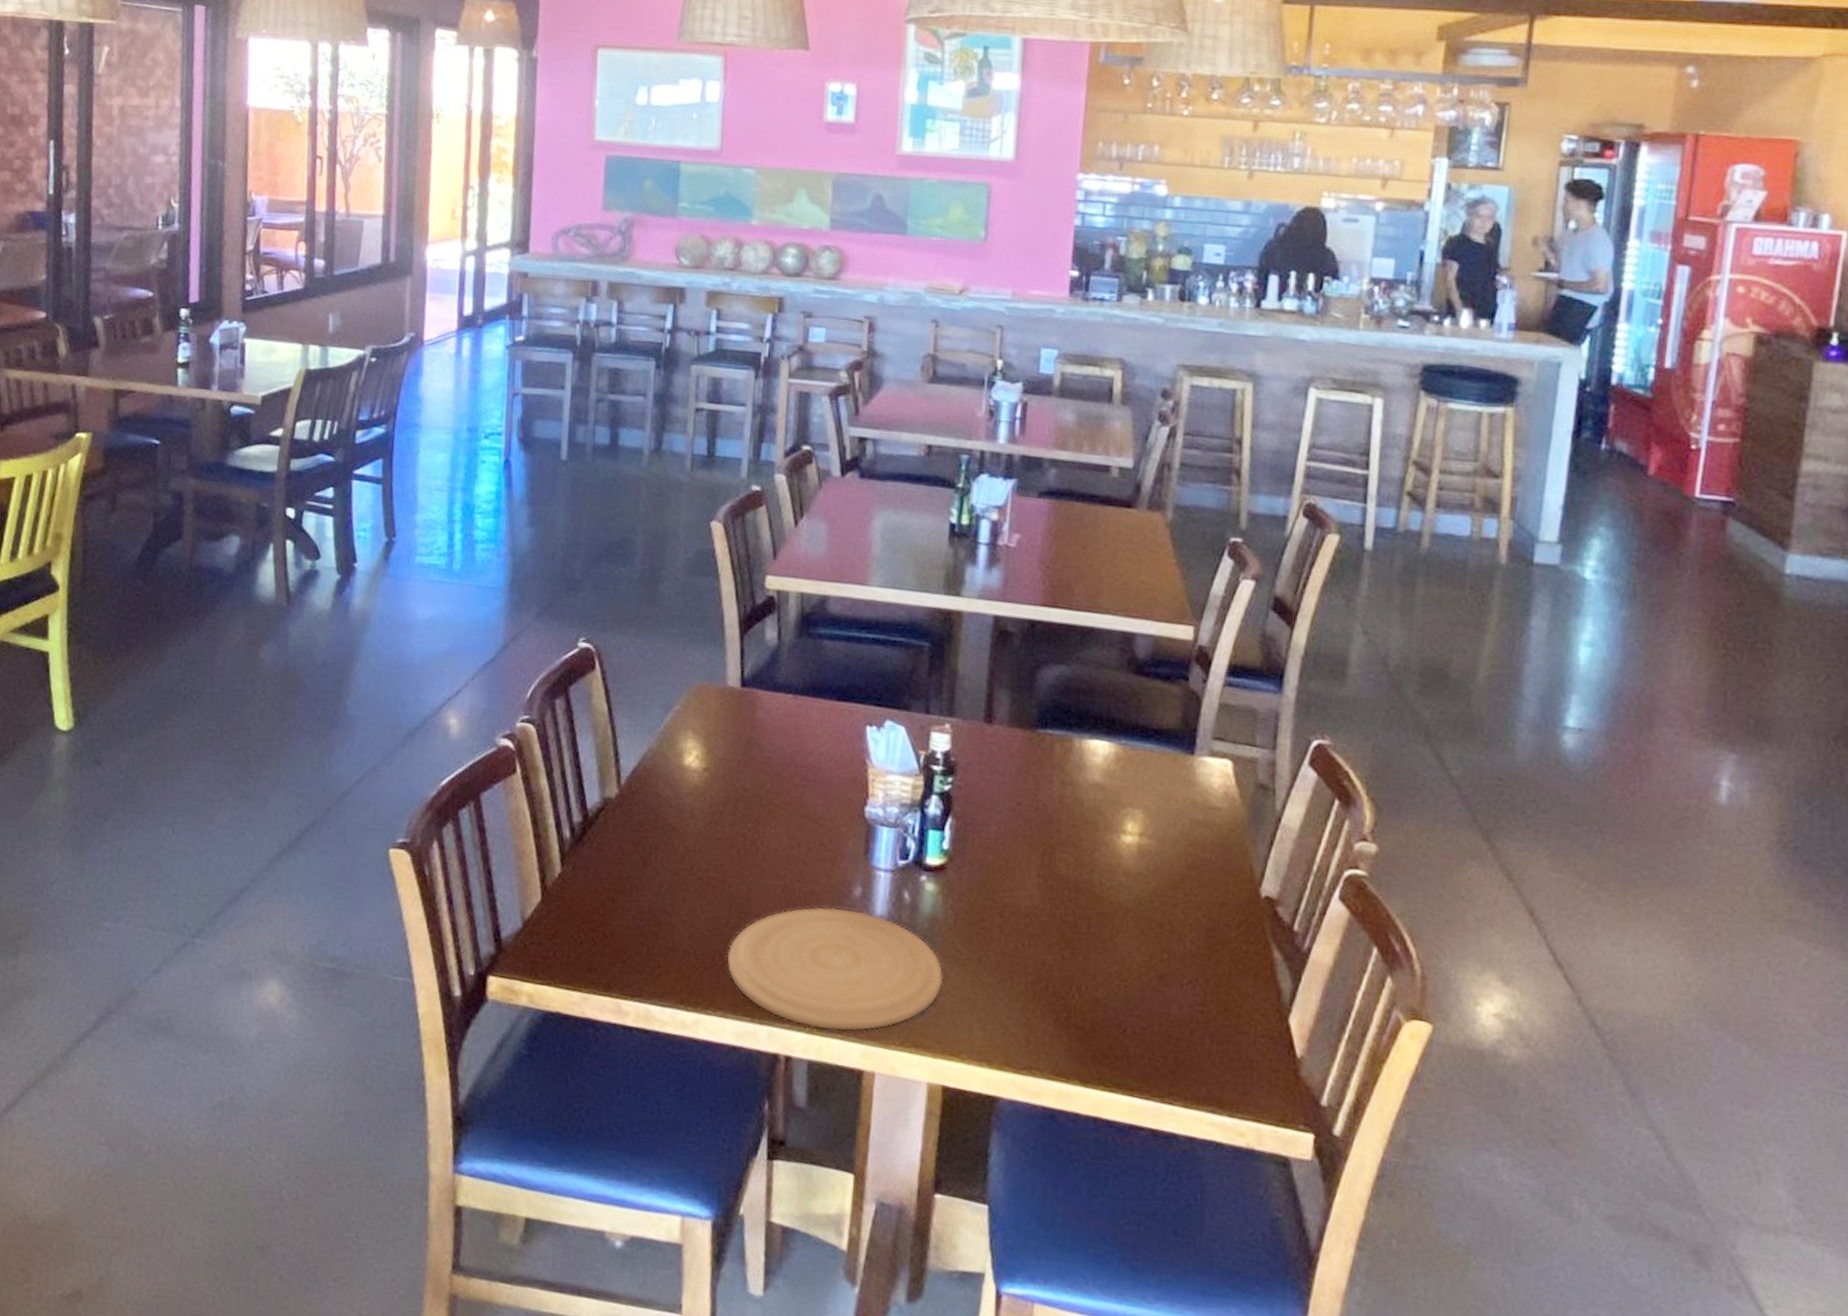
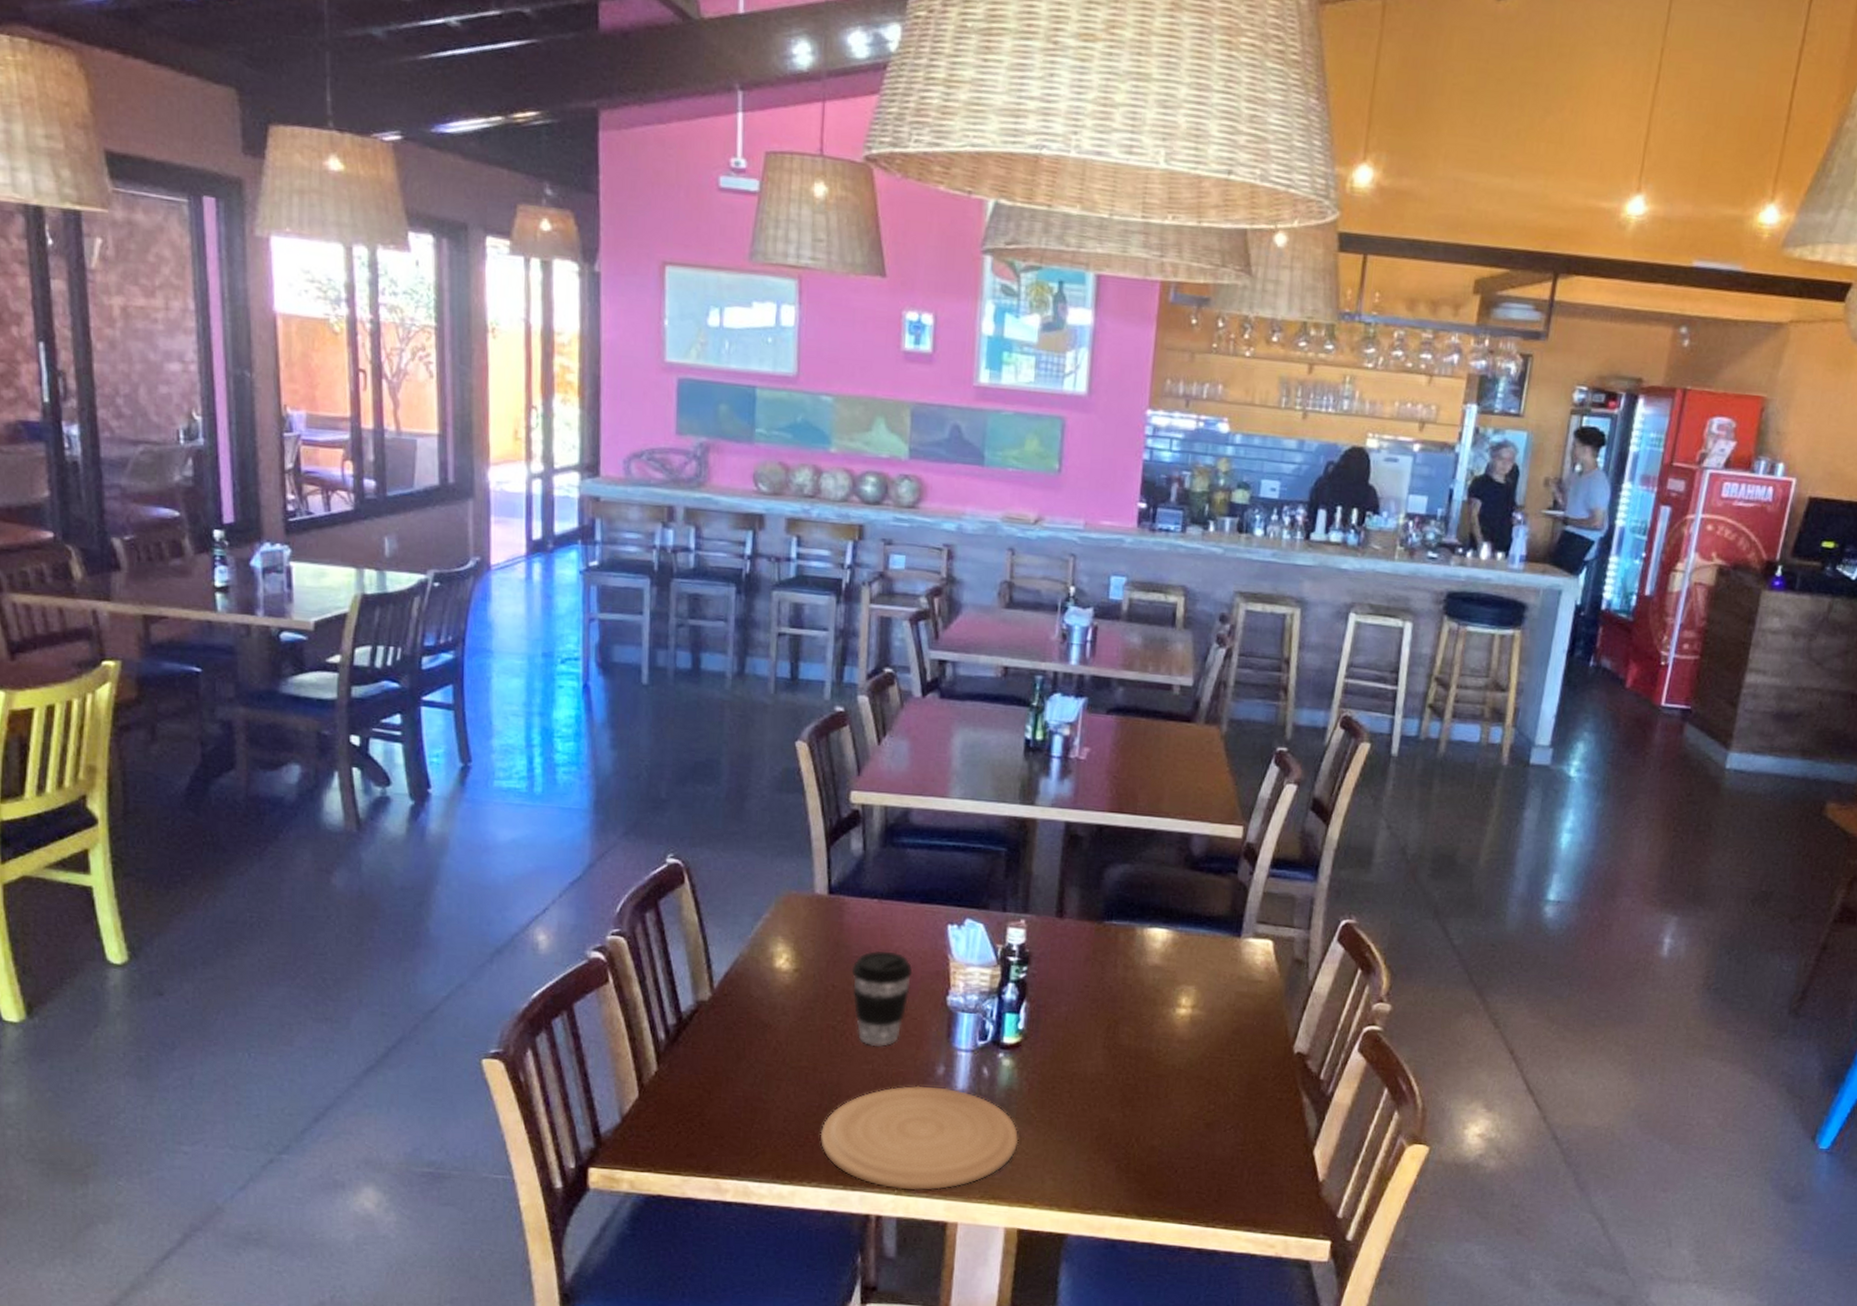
coffee cup: none [763,751,829,860] -> present [851,950,913,1046]

